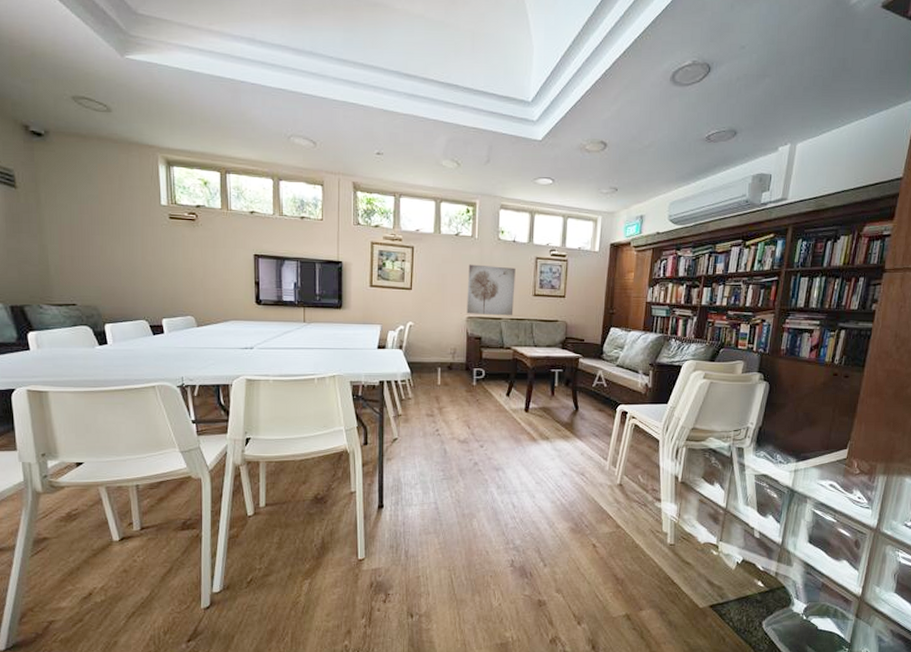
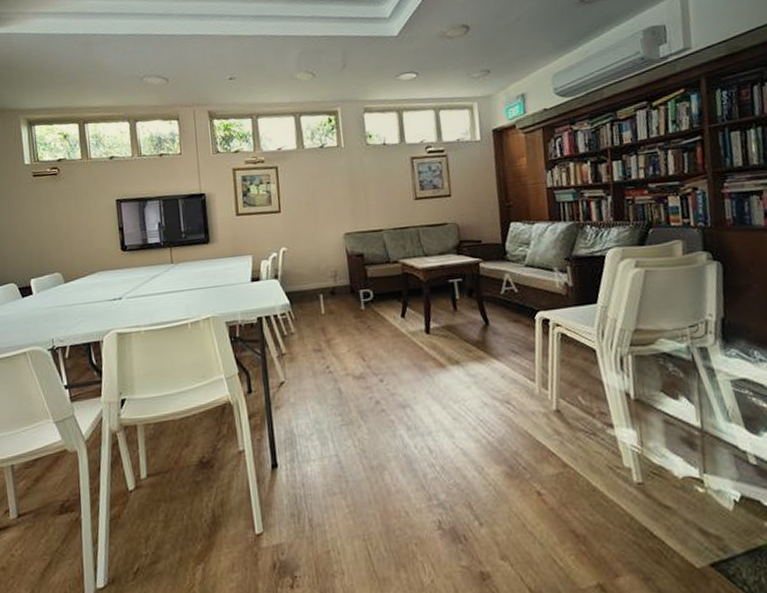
wall art: present [466,264,516,316] -> none [338,172,396,230]

